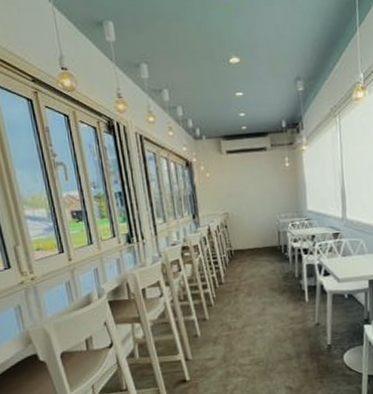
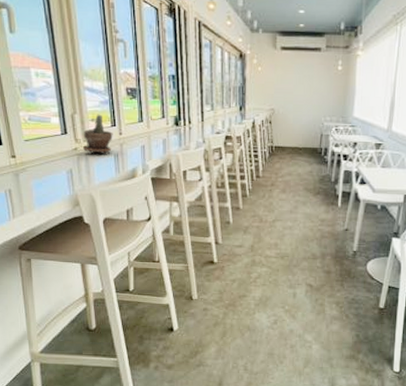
potted plant: none [28,242,62,285] -> present [83,114,113,154]

